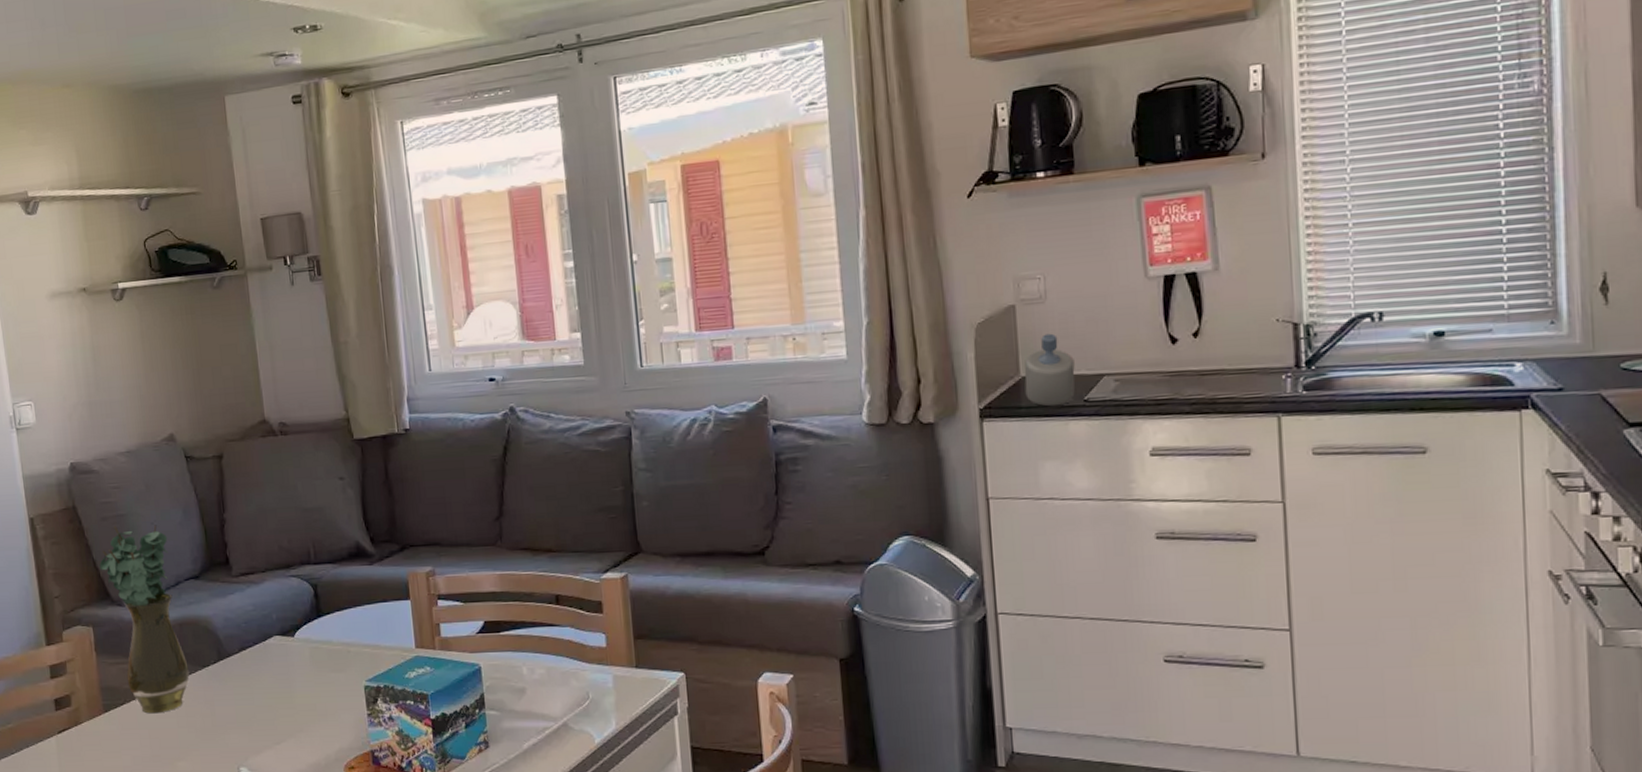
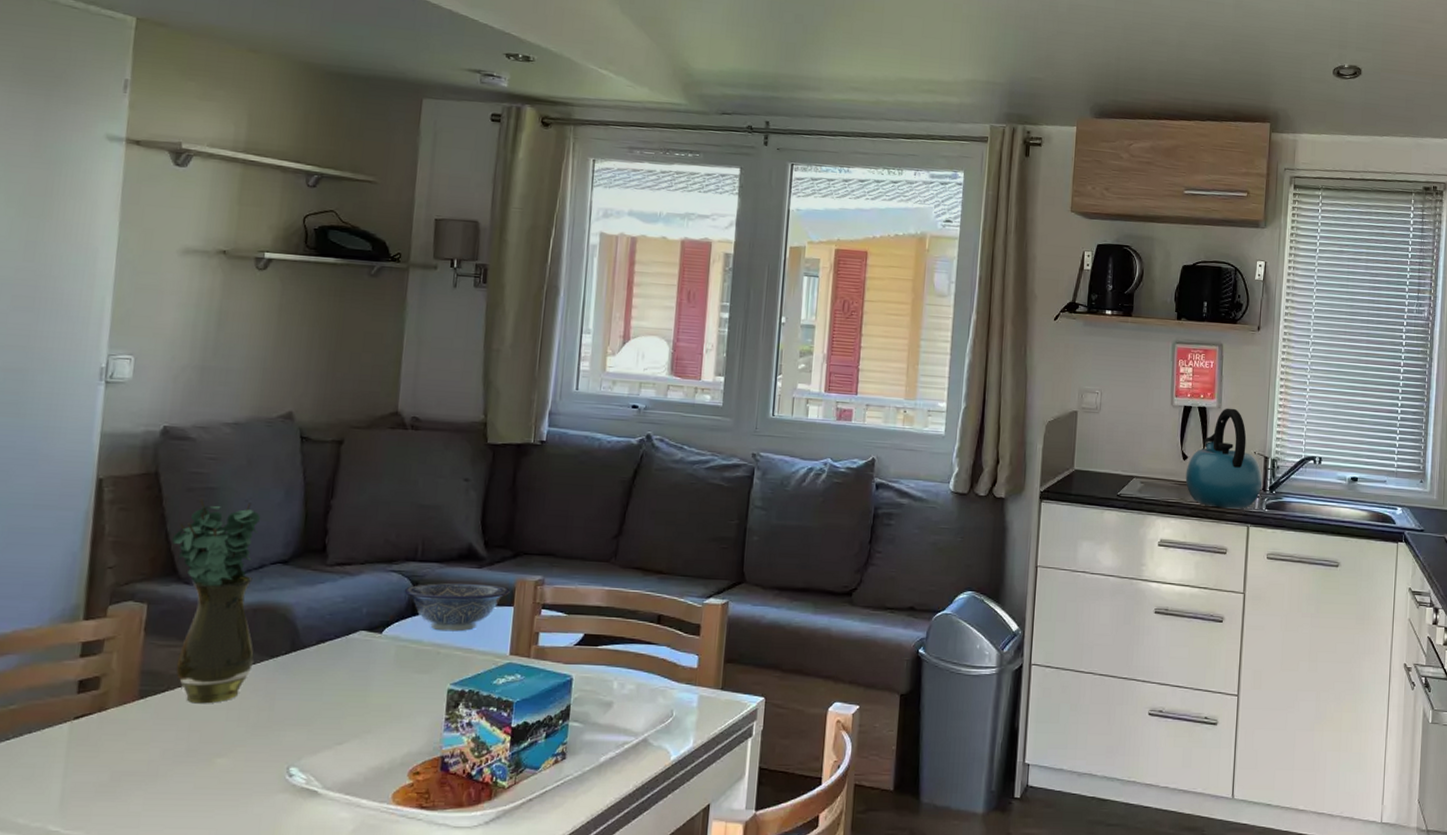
decorative bowl: none [305,580,404,630] -> present [404,582,510,632]
soap dispenser: present [1024,333,1075,407] -> none [1076,438,1114,497]
kettle: none [1177,267,1294,399] -> present [1185,408,1263,509]

